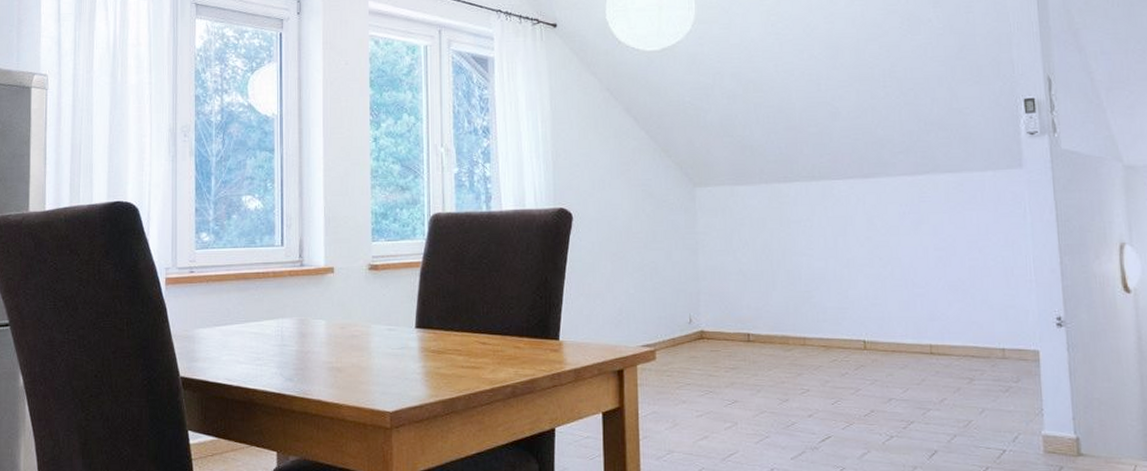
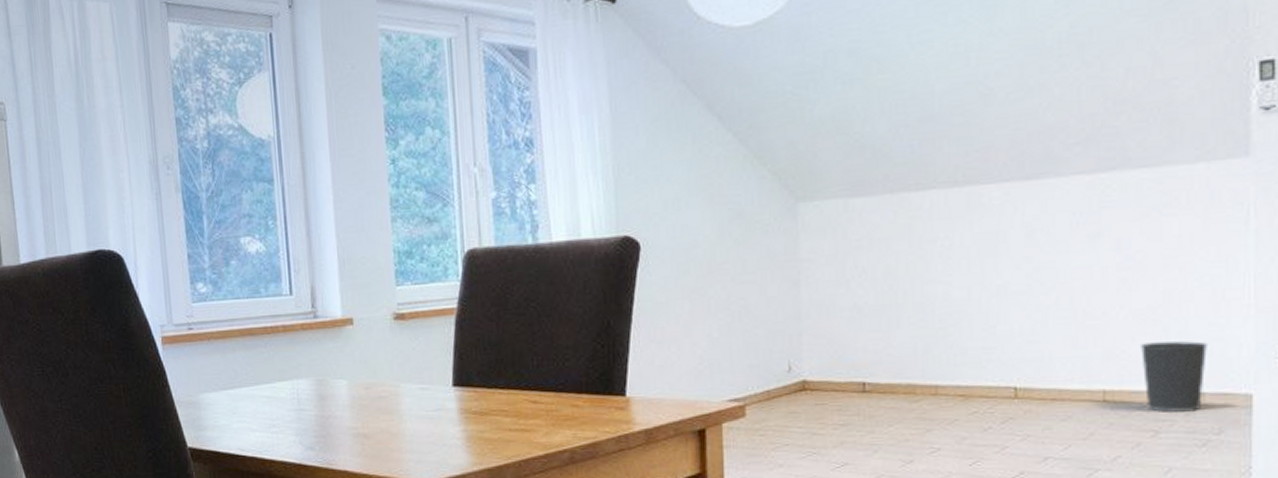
wastebasket: none [955,307,1004,363] -> present [1141,341,1207,412]

